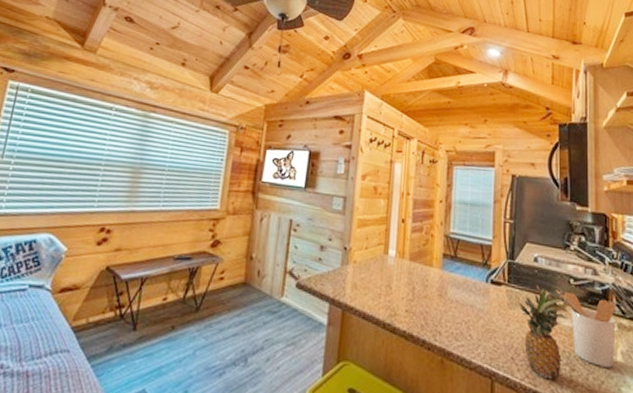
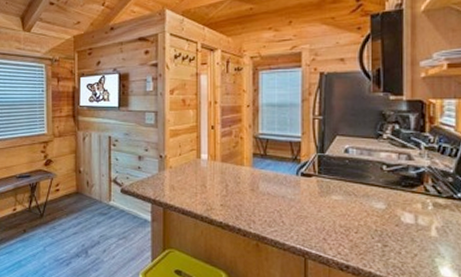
fruit: present [518,285,572,380] -> none [329,174,385,255]
utensil holder: present [555,290,616,367] -> none [367,177,431,242]

